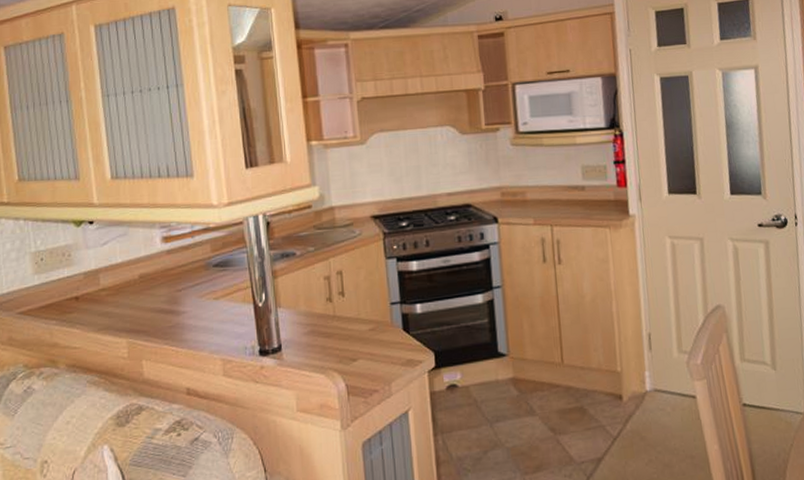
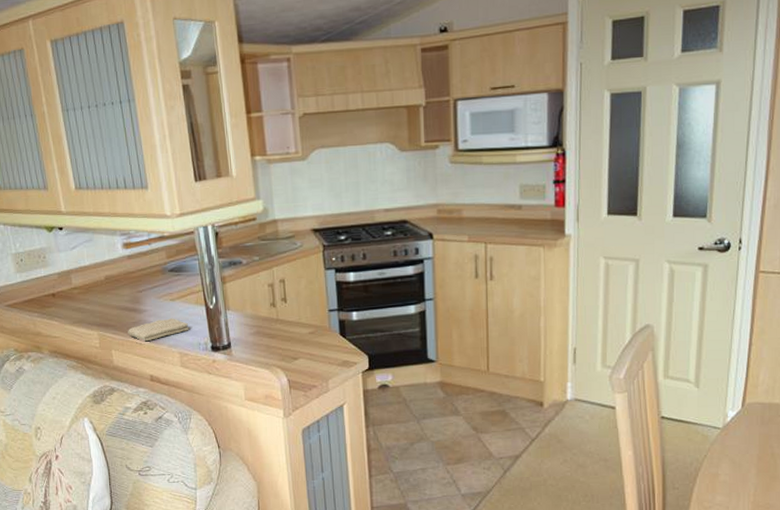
washcloth: none [162,319,234,349] -> present [128,318,189,342]

